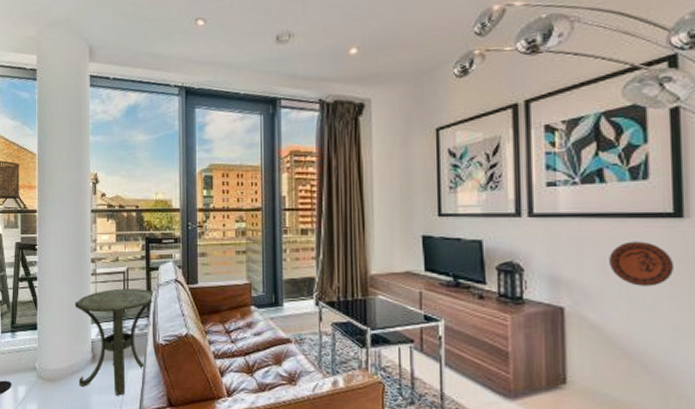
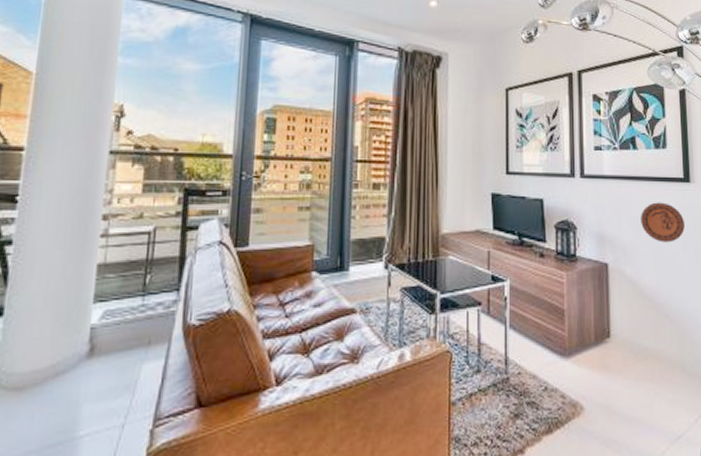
side table: present [74,288,154,396] -> none [63,254,189,401]

